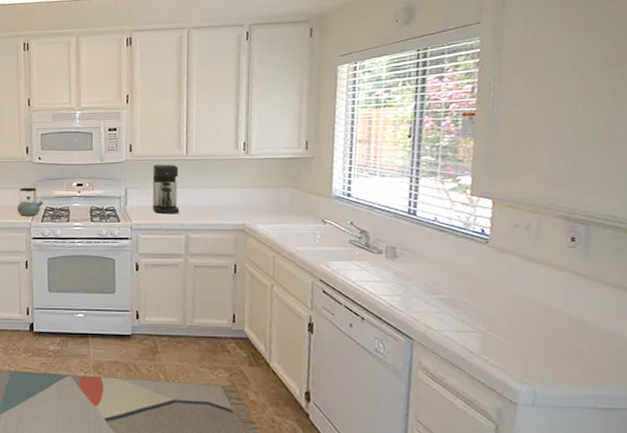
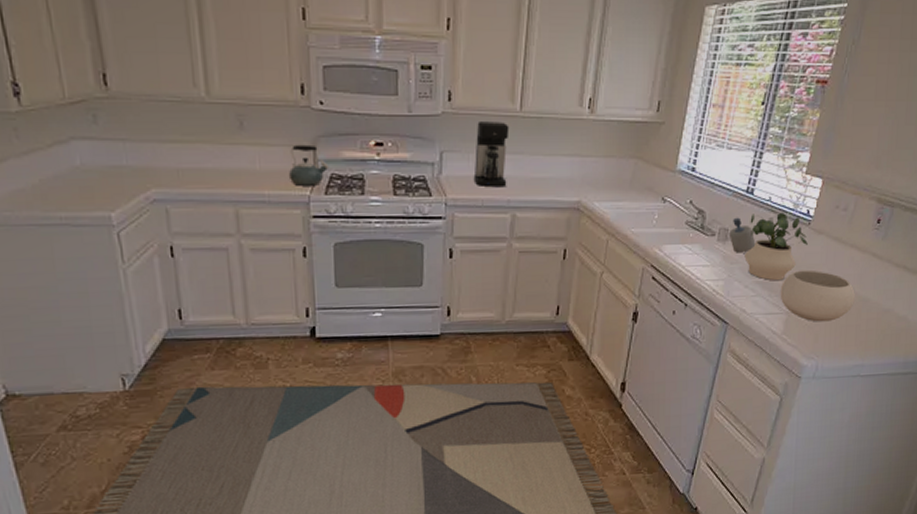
soap dispenser: none [396,236,429,270] -> present [728,217,756,253]
potted plant: none [417,232,490,298] -> present [744,213,808,281]
bowl: none [467,287,566,343] -> present [780,269,855,322]

